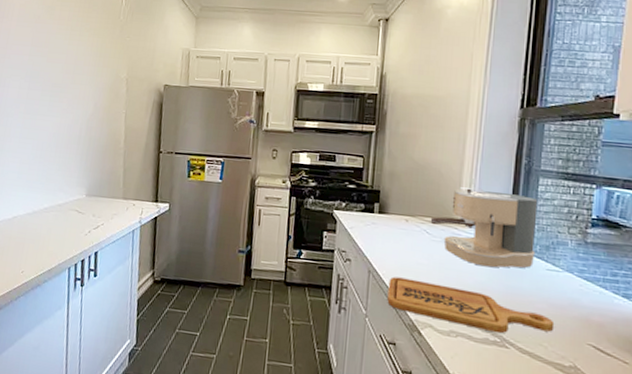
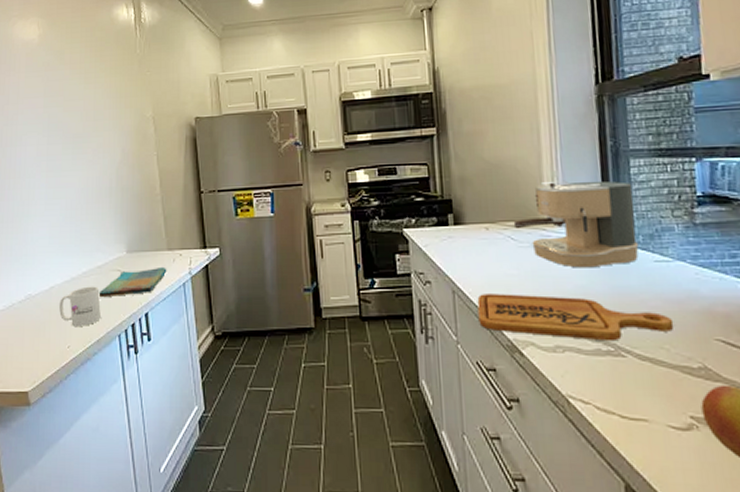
mug: none [18,220,57,256] -> present [59,286,101,326]
dish towel: none [55,212,120,235] -> present [98,266,167,298]

